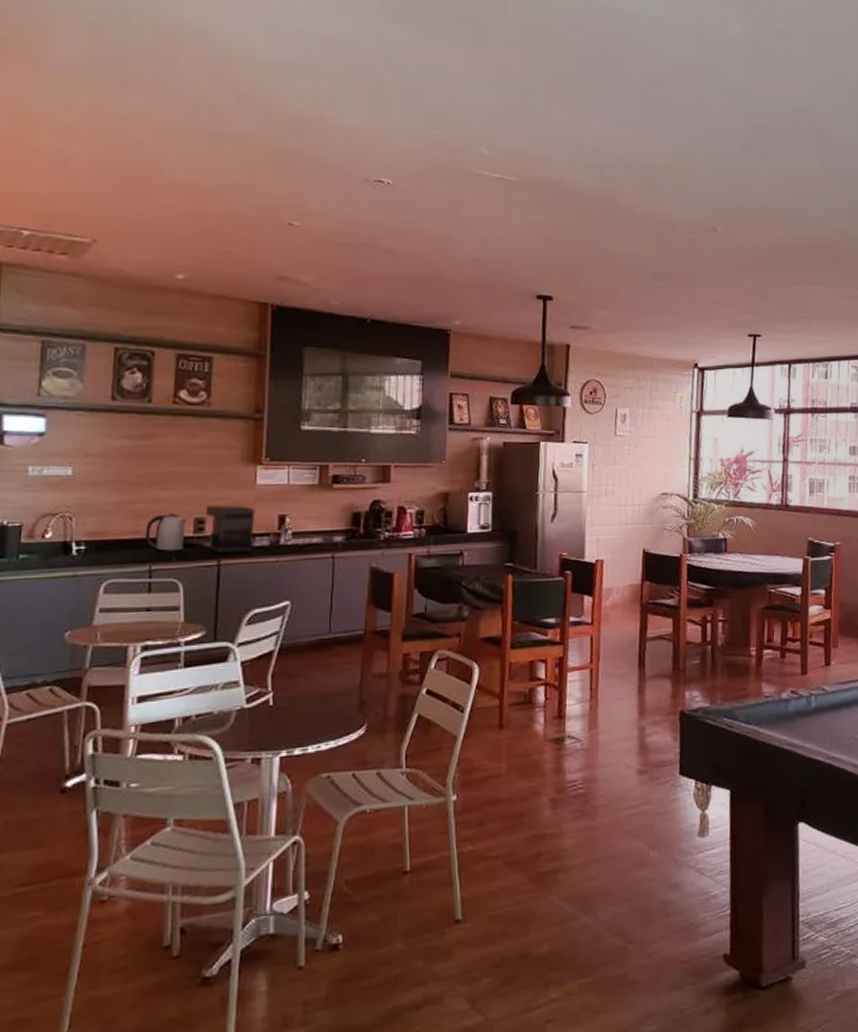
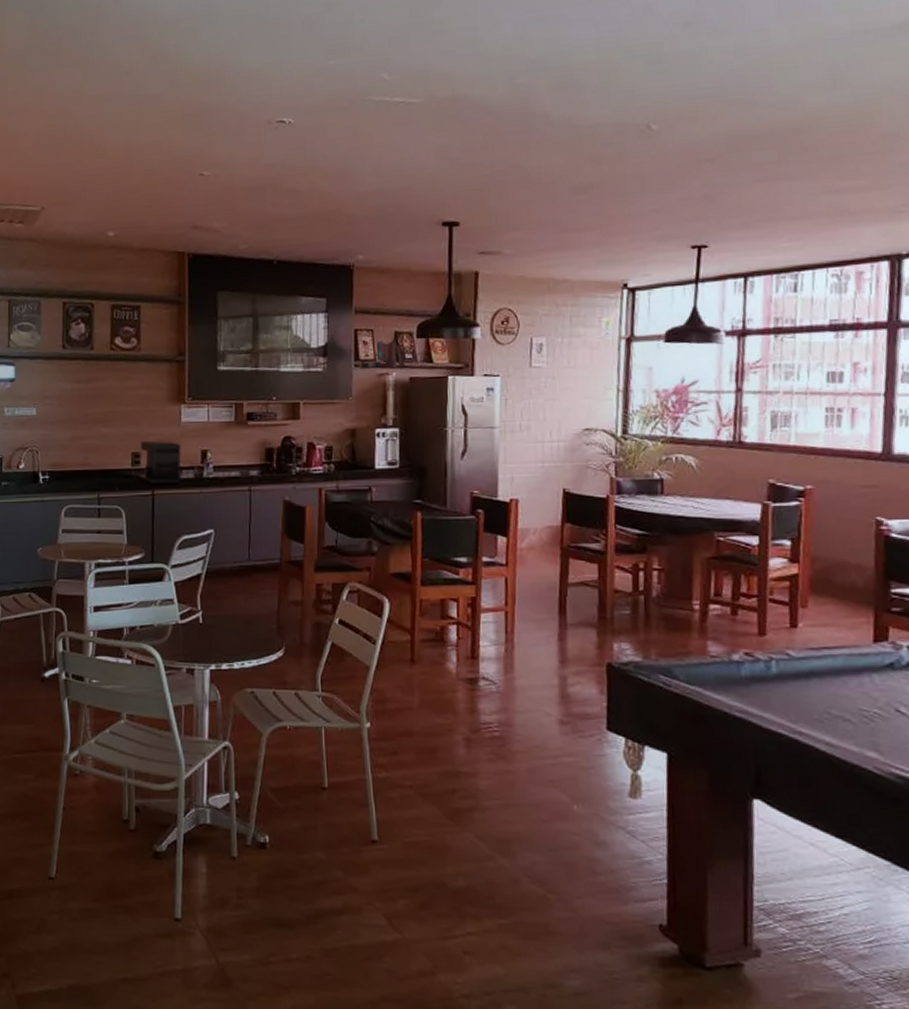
kettle: present [146,513,187,554] -> none [94,448,125,484]
books: none [453,405,498,434] -> present [359,341,404,369]

